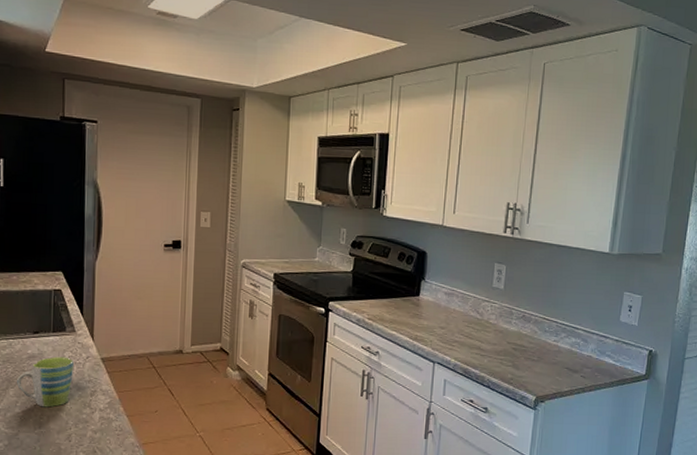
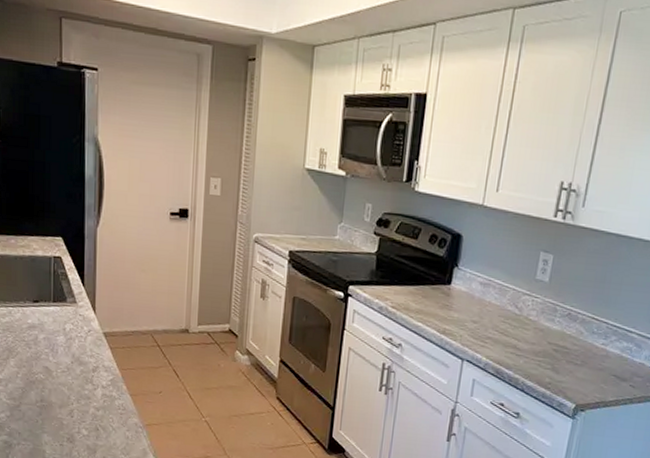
mug: present [17,356,74,408] -> none [18,328,75,381]

